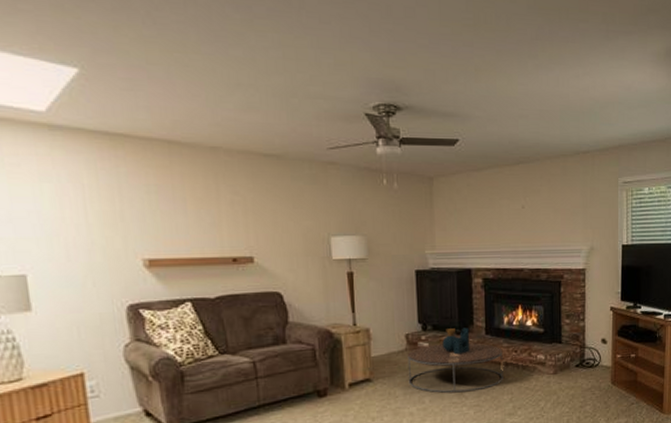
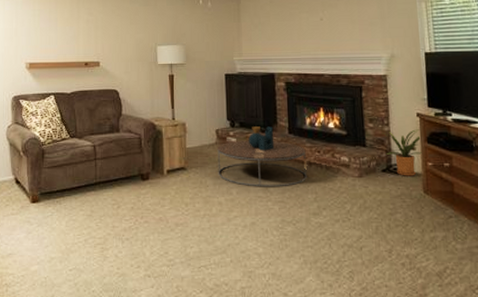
house plant: none [578,323,613,370] -> present [383,129,422,176]

